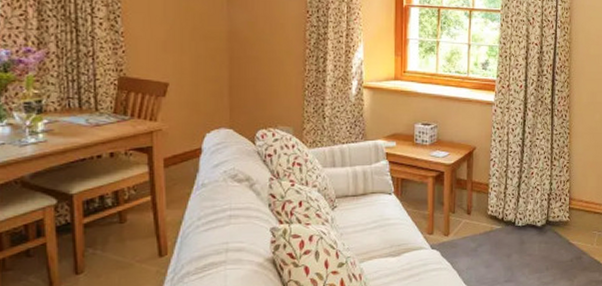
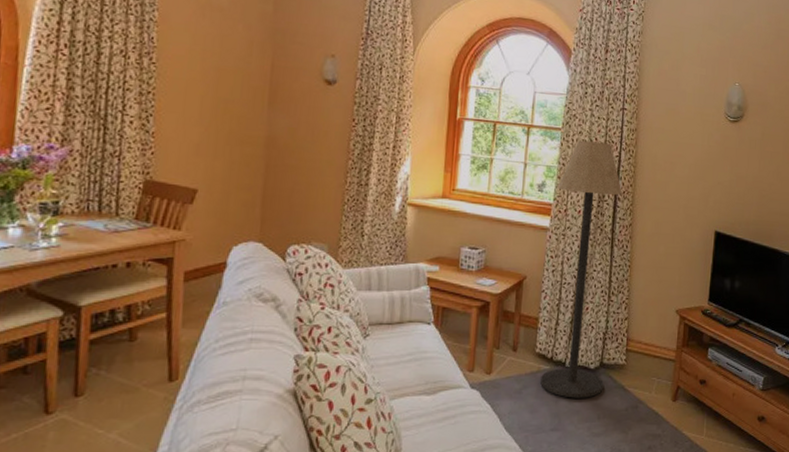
floor lamp: none [494,20,559,253] -> present [540,140,622,398]

